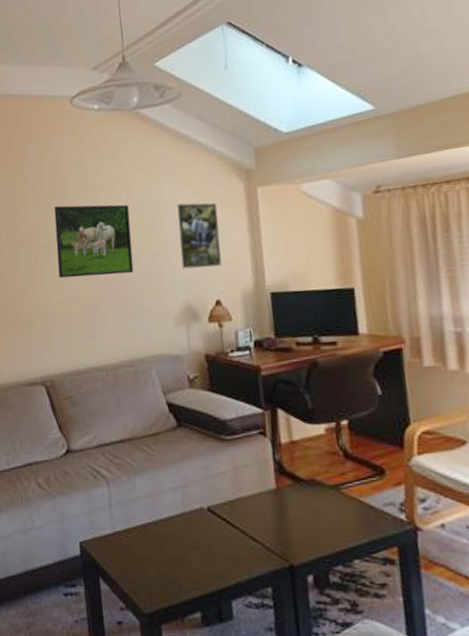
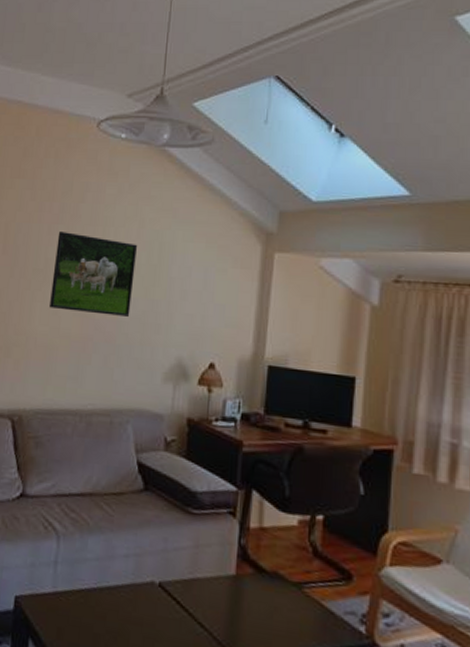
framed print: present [177,203,222,269] -> none [181,254,230,328]

